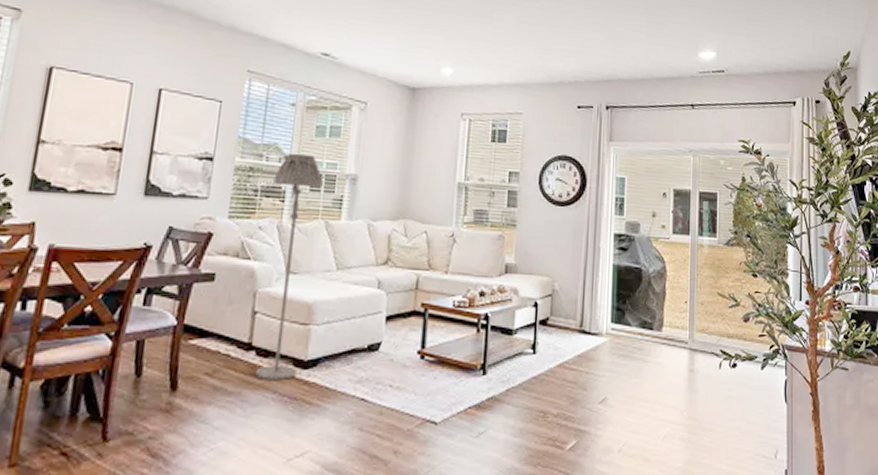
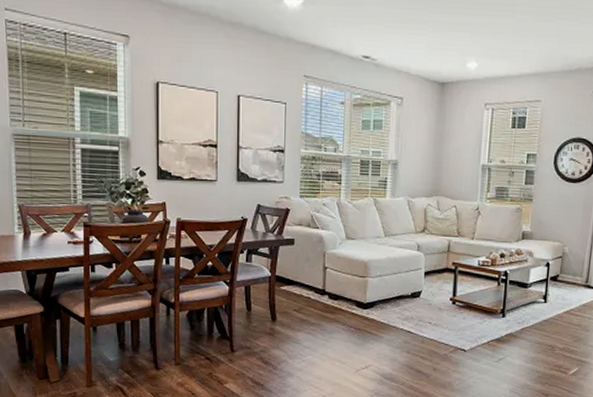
floor lamp: present [254,153,323,380] -> none [329,144,370,316]

